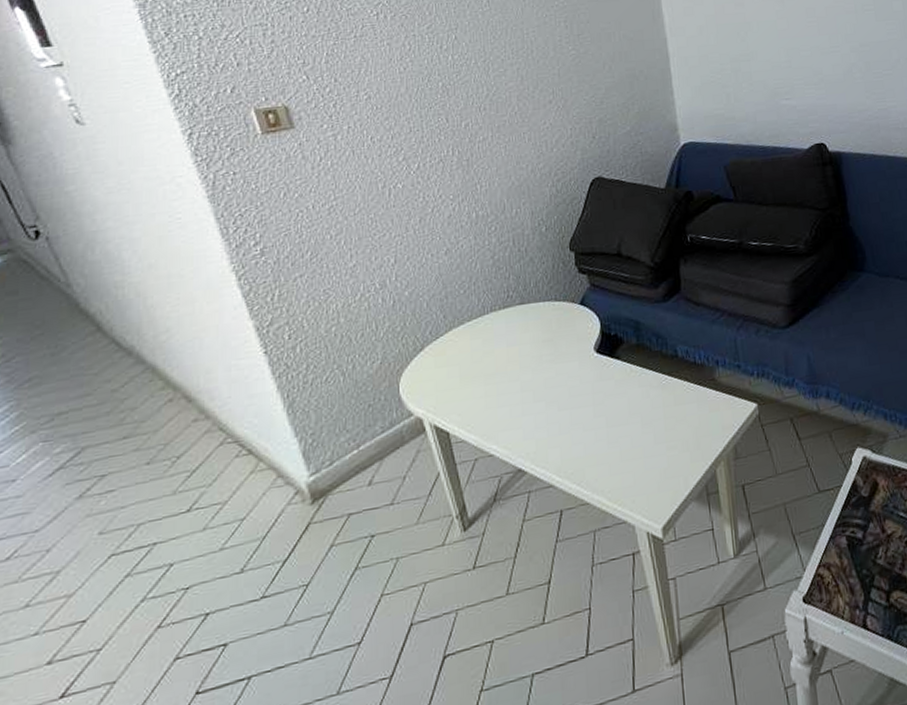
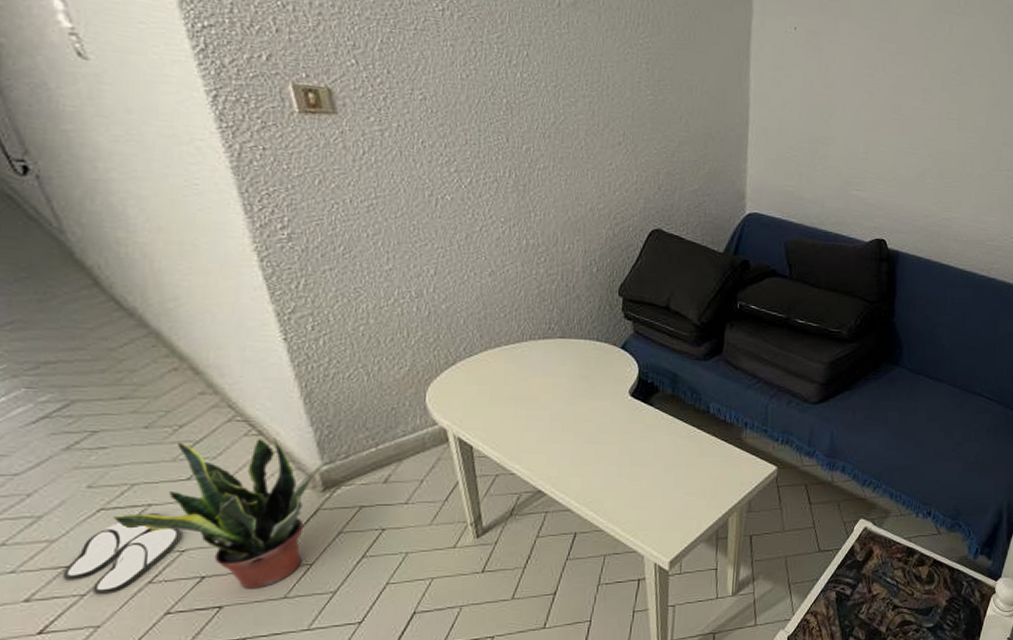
slippers: none [80,551,185,647] -> present [62,513,182,594]
potted plant: none [123,455,315,621] -> present [113,438,329,589]

